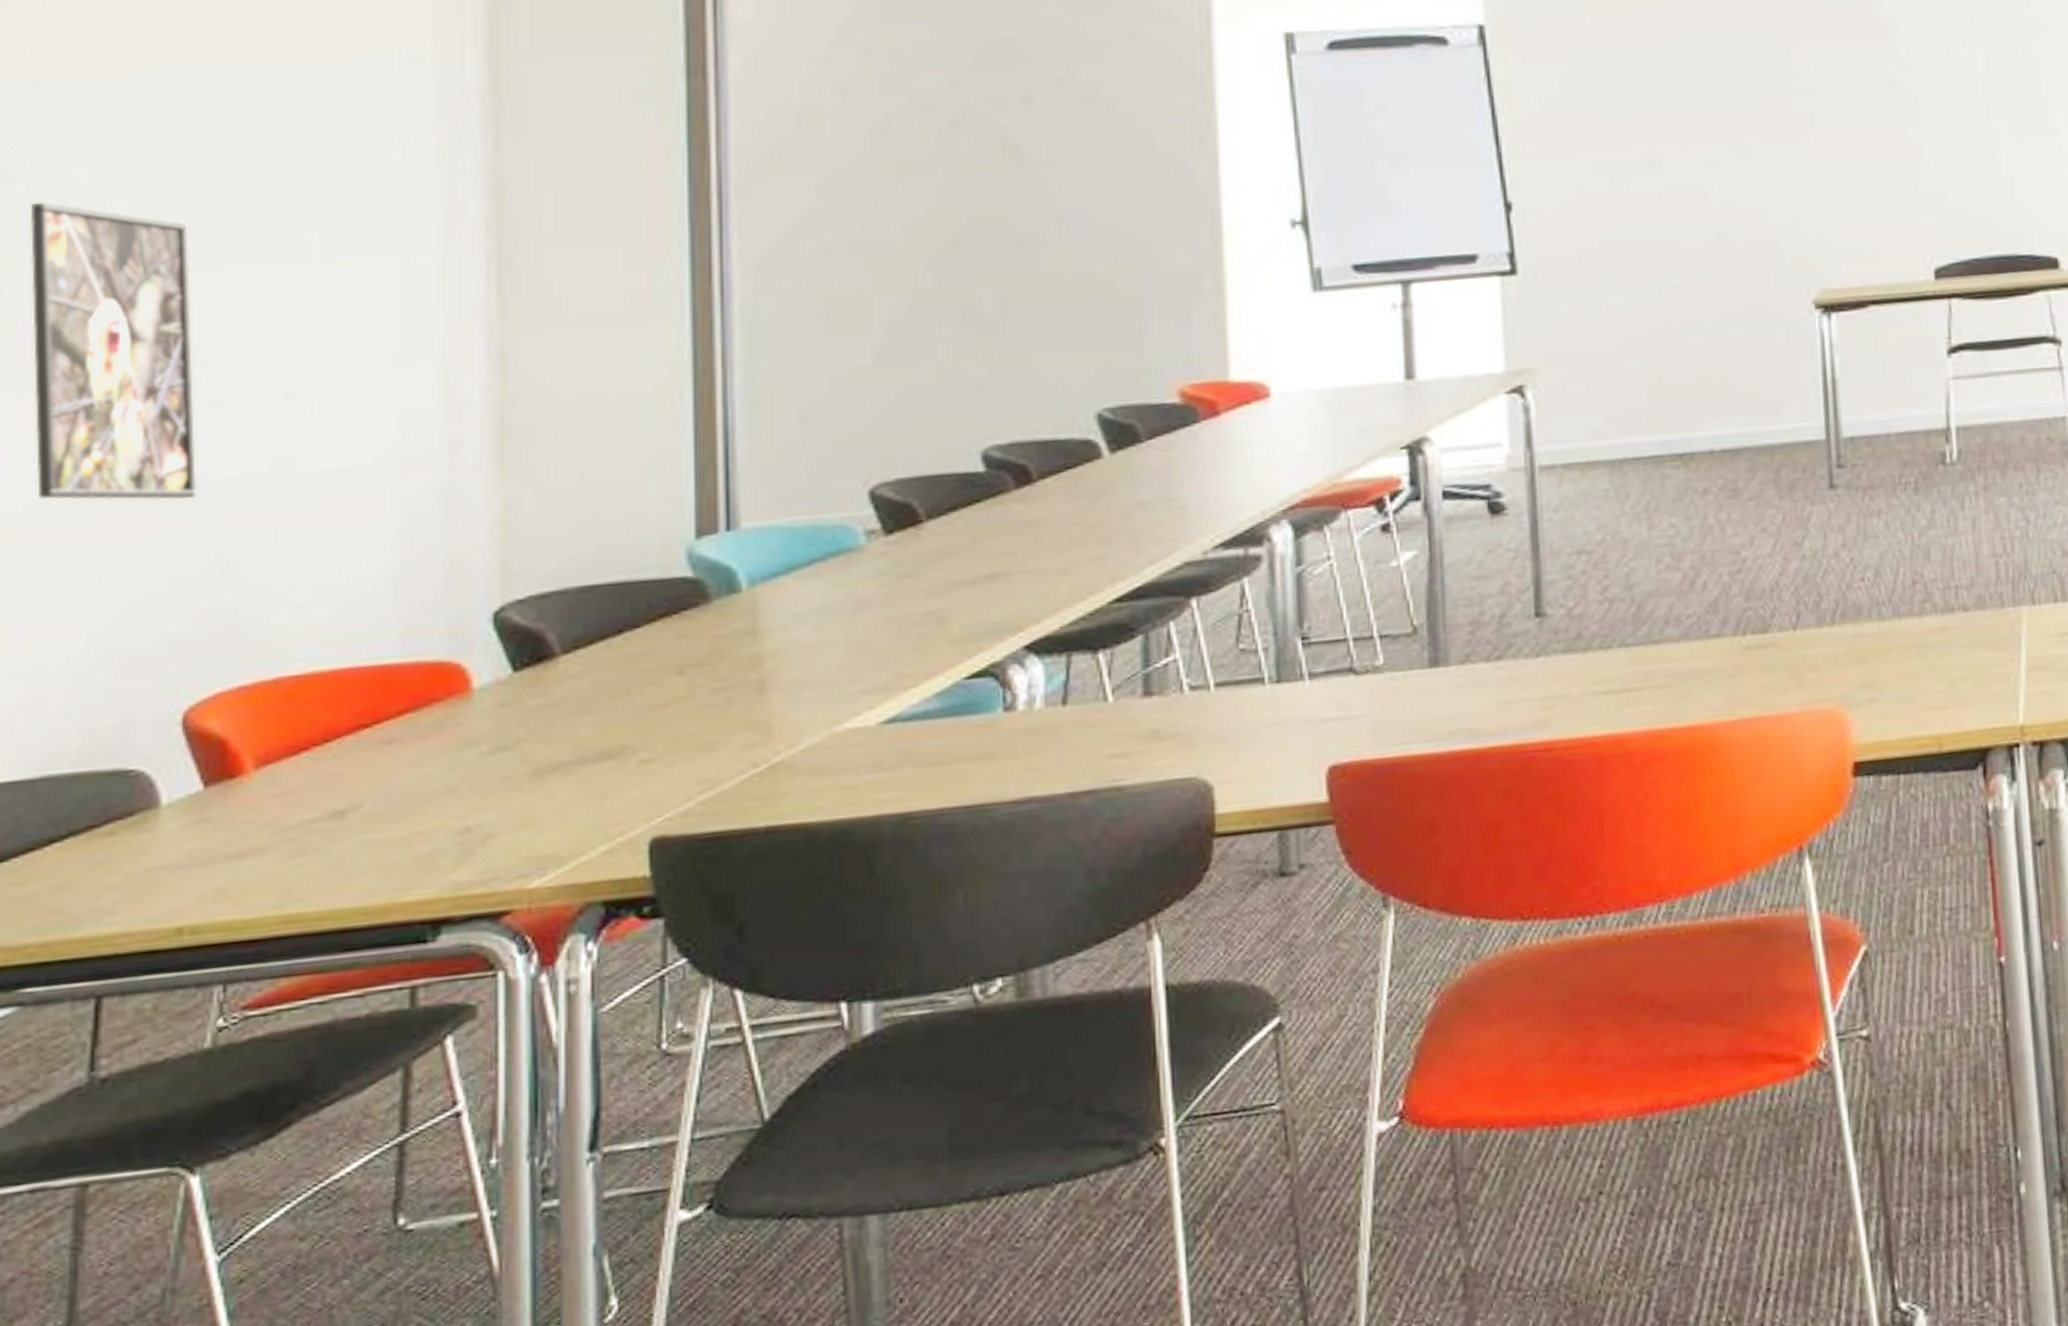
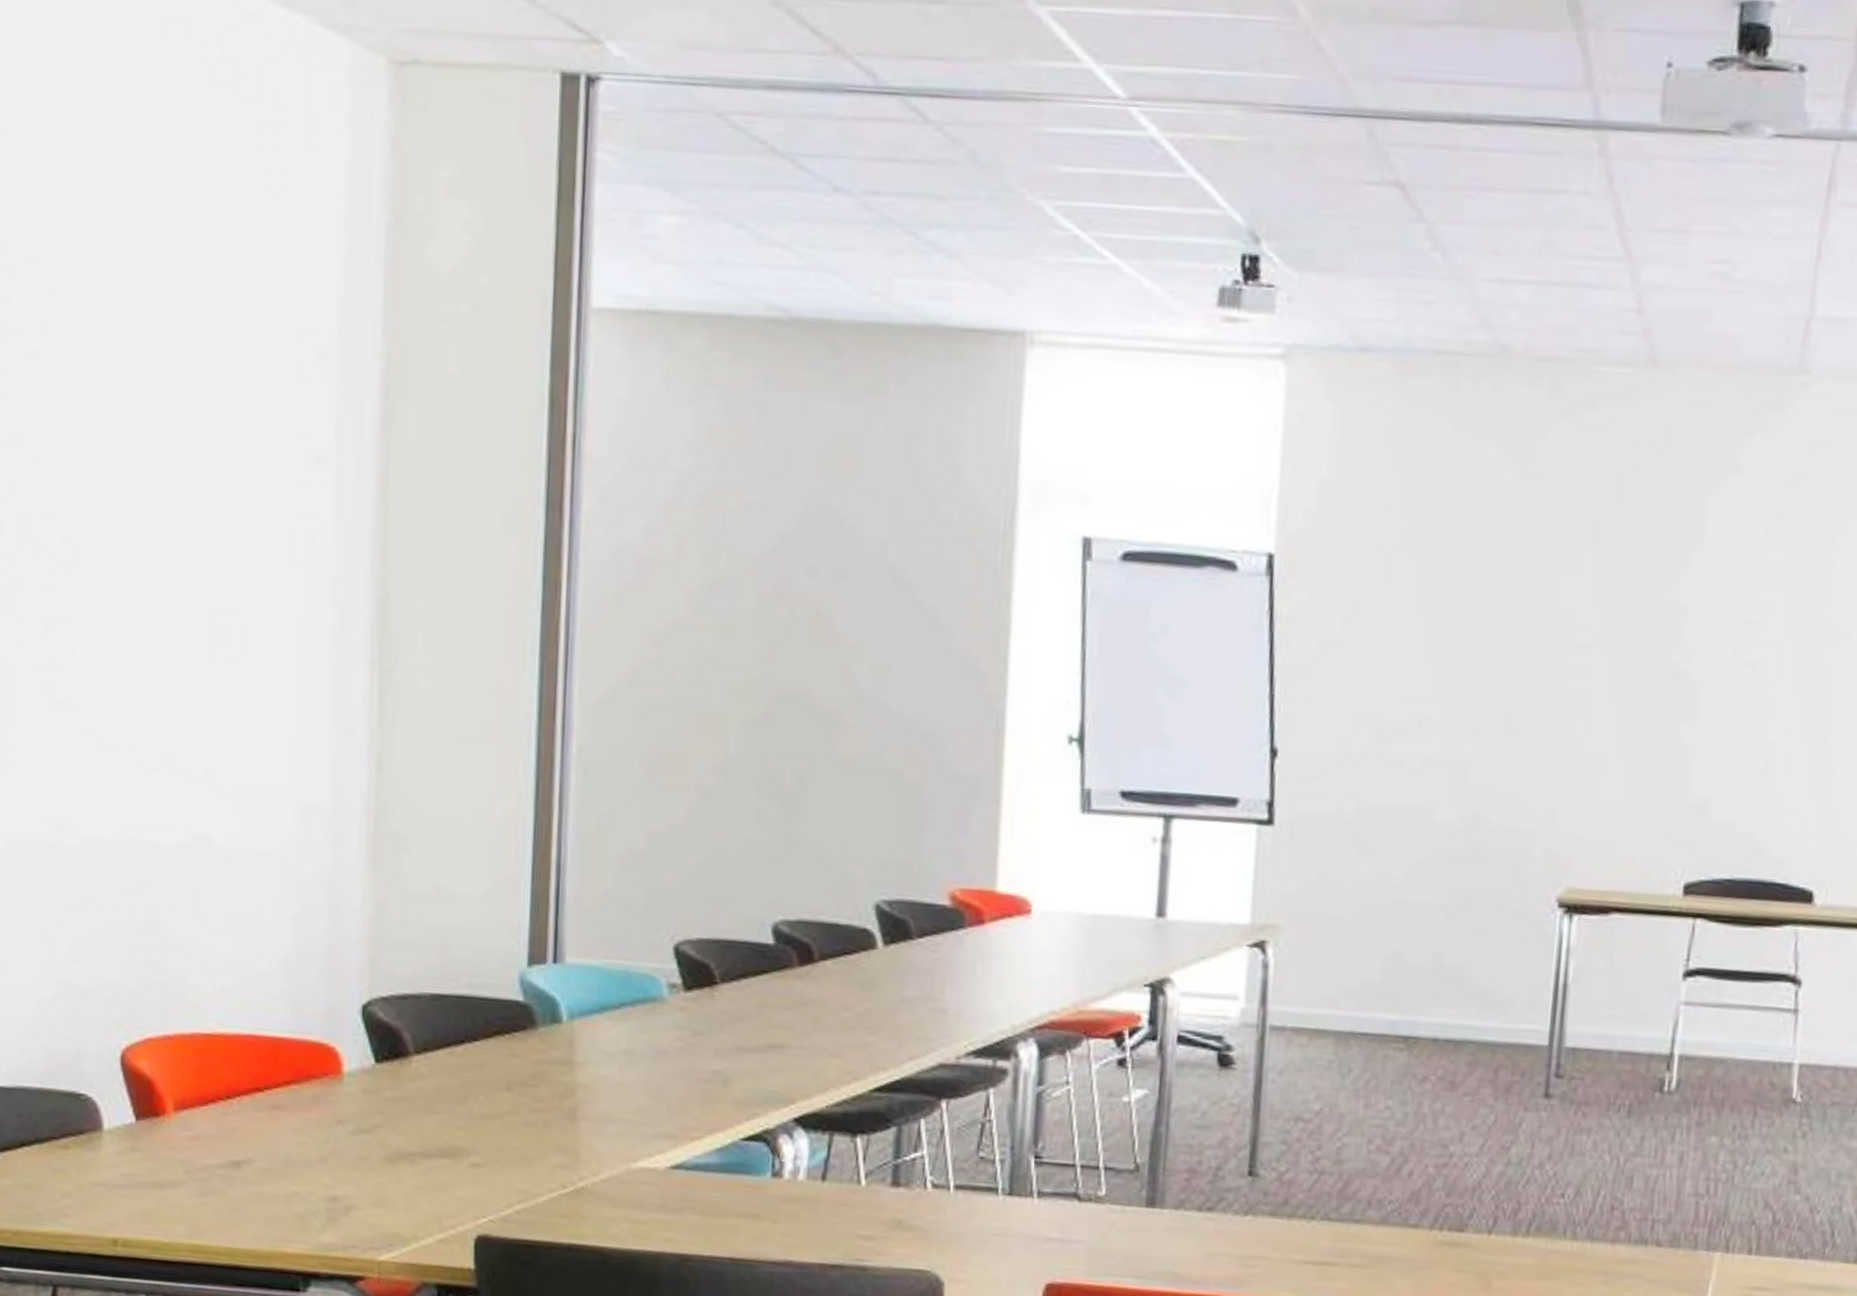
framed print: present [30,202,197,500] -> none [13,558,136,857]

